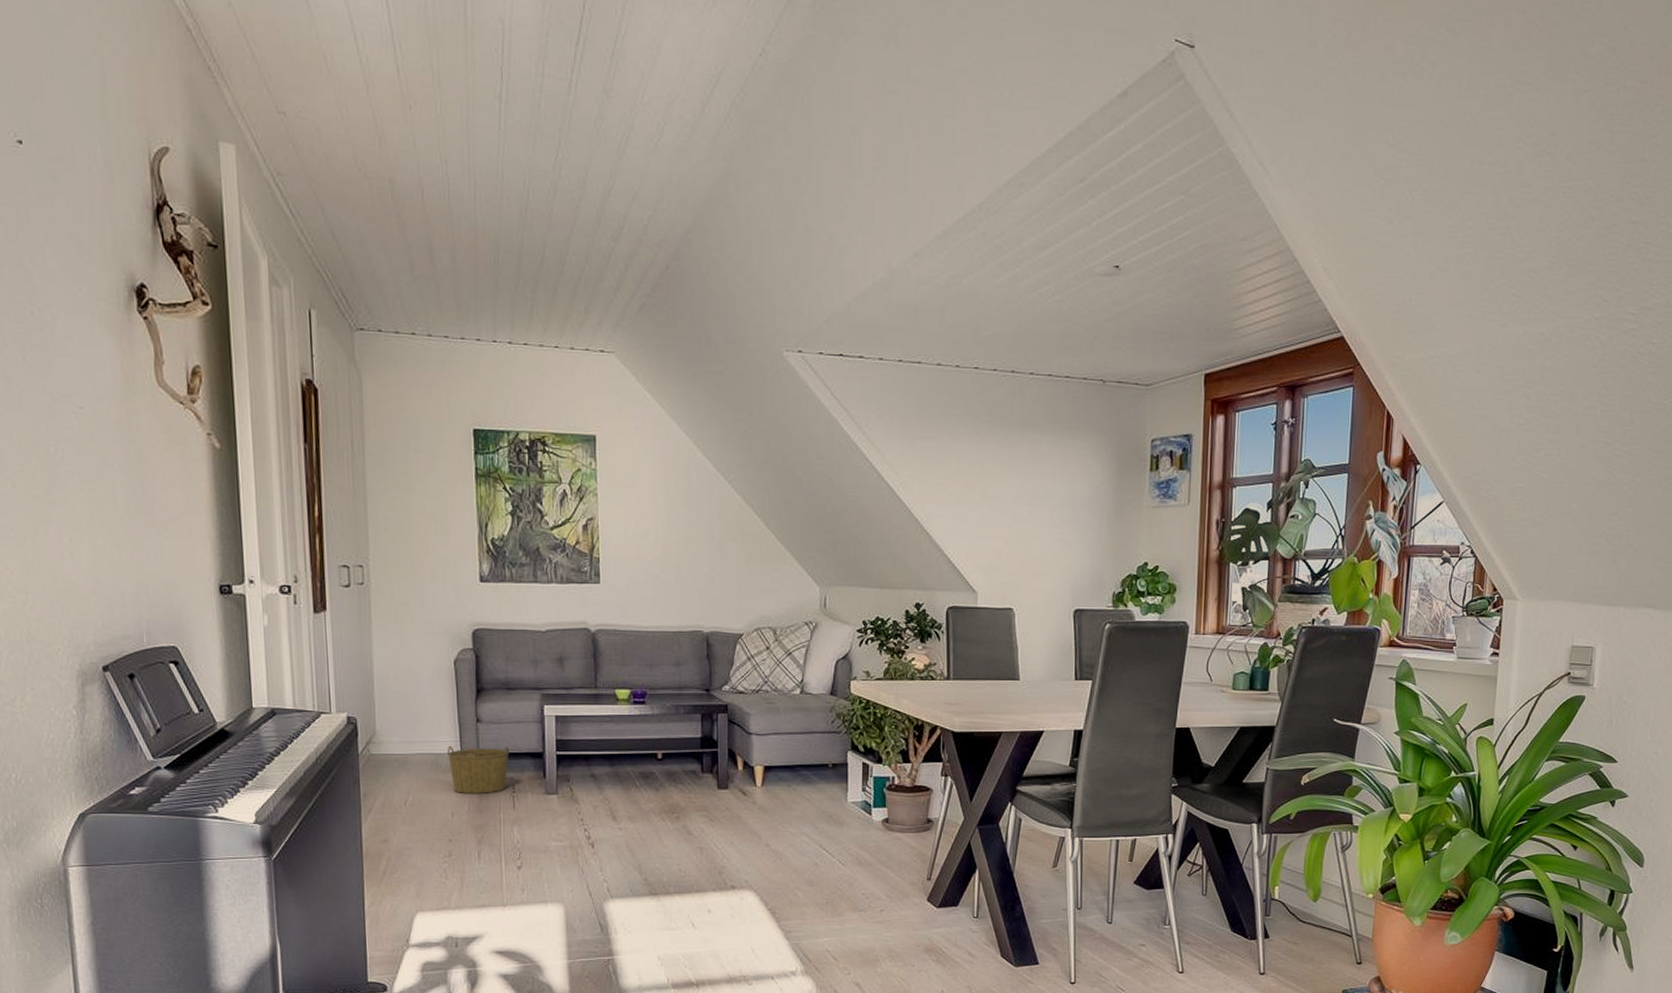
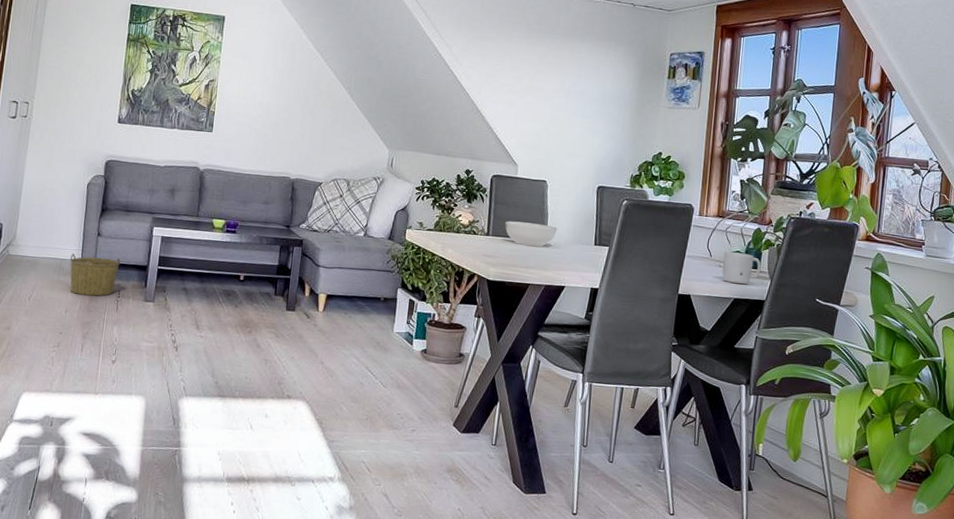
bowl: none [968,660,1030,688] -> present [505,220,557,247]
mug: none [1225,674,1270,710] -> present [722,251,761,285]

